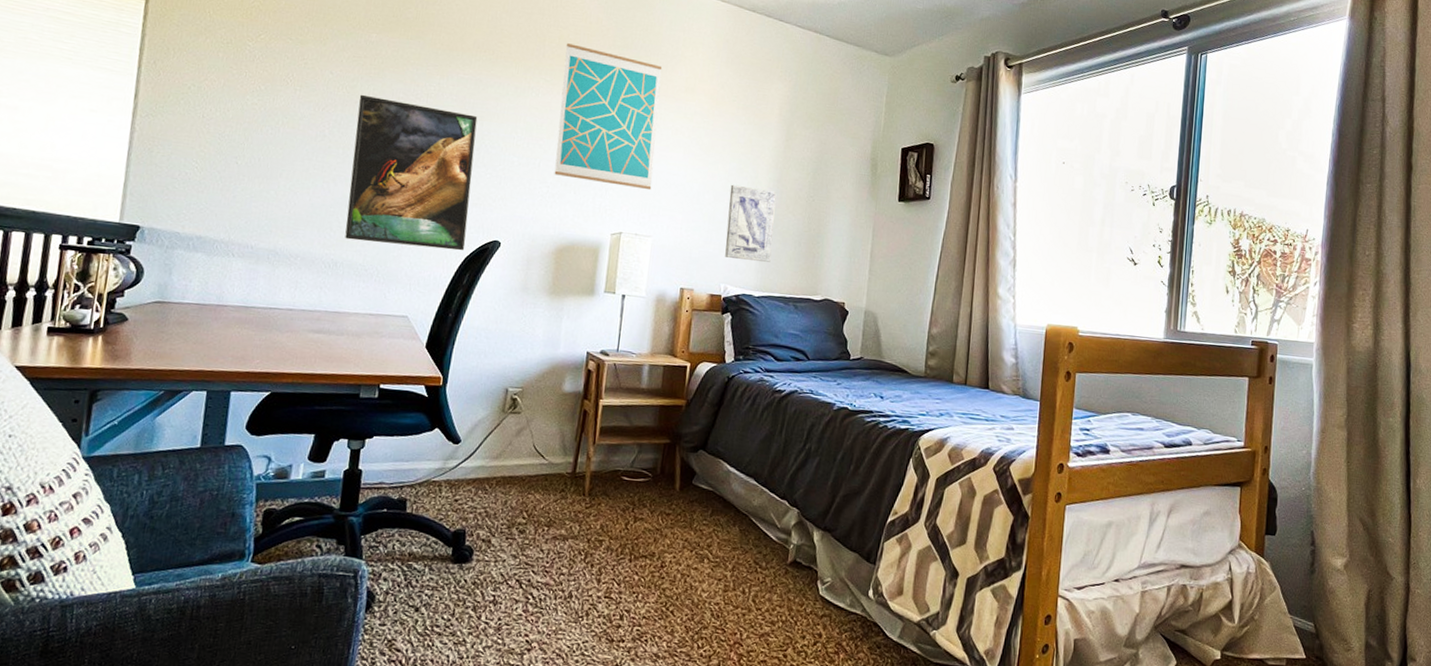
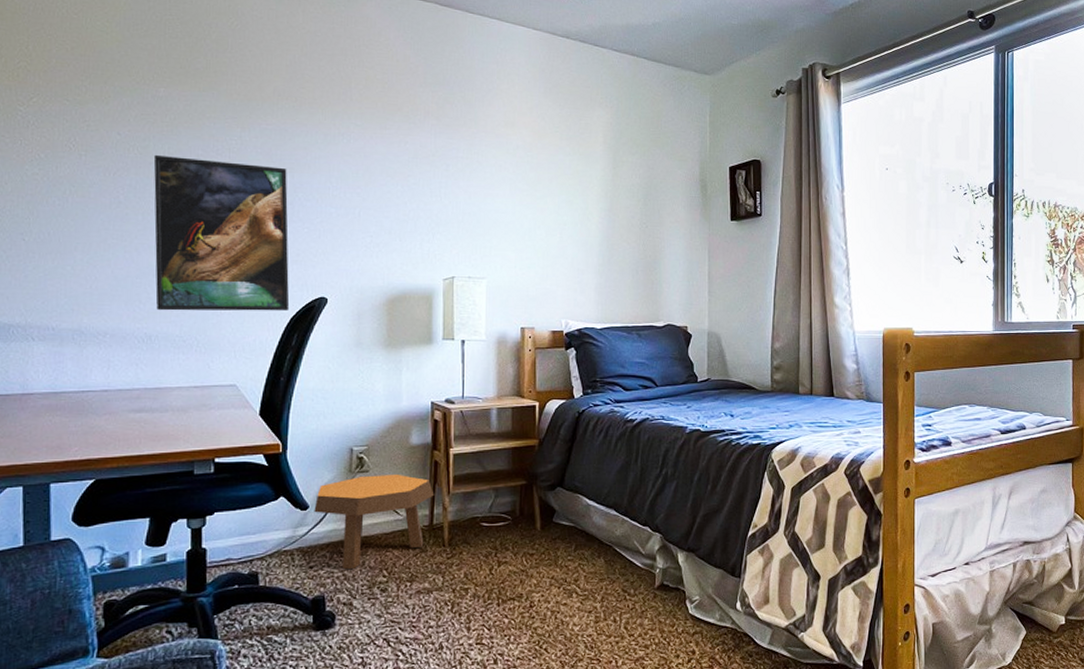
footstool: none [465,417,581,507] -> present [314,473,435,569]
wall art: present [554,43,663,191] -> none [373,84,481,231]
wall art: present [725,184,777,262] -> none [561,217,610,293]

